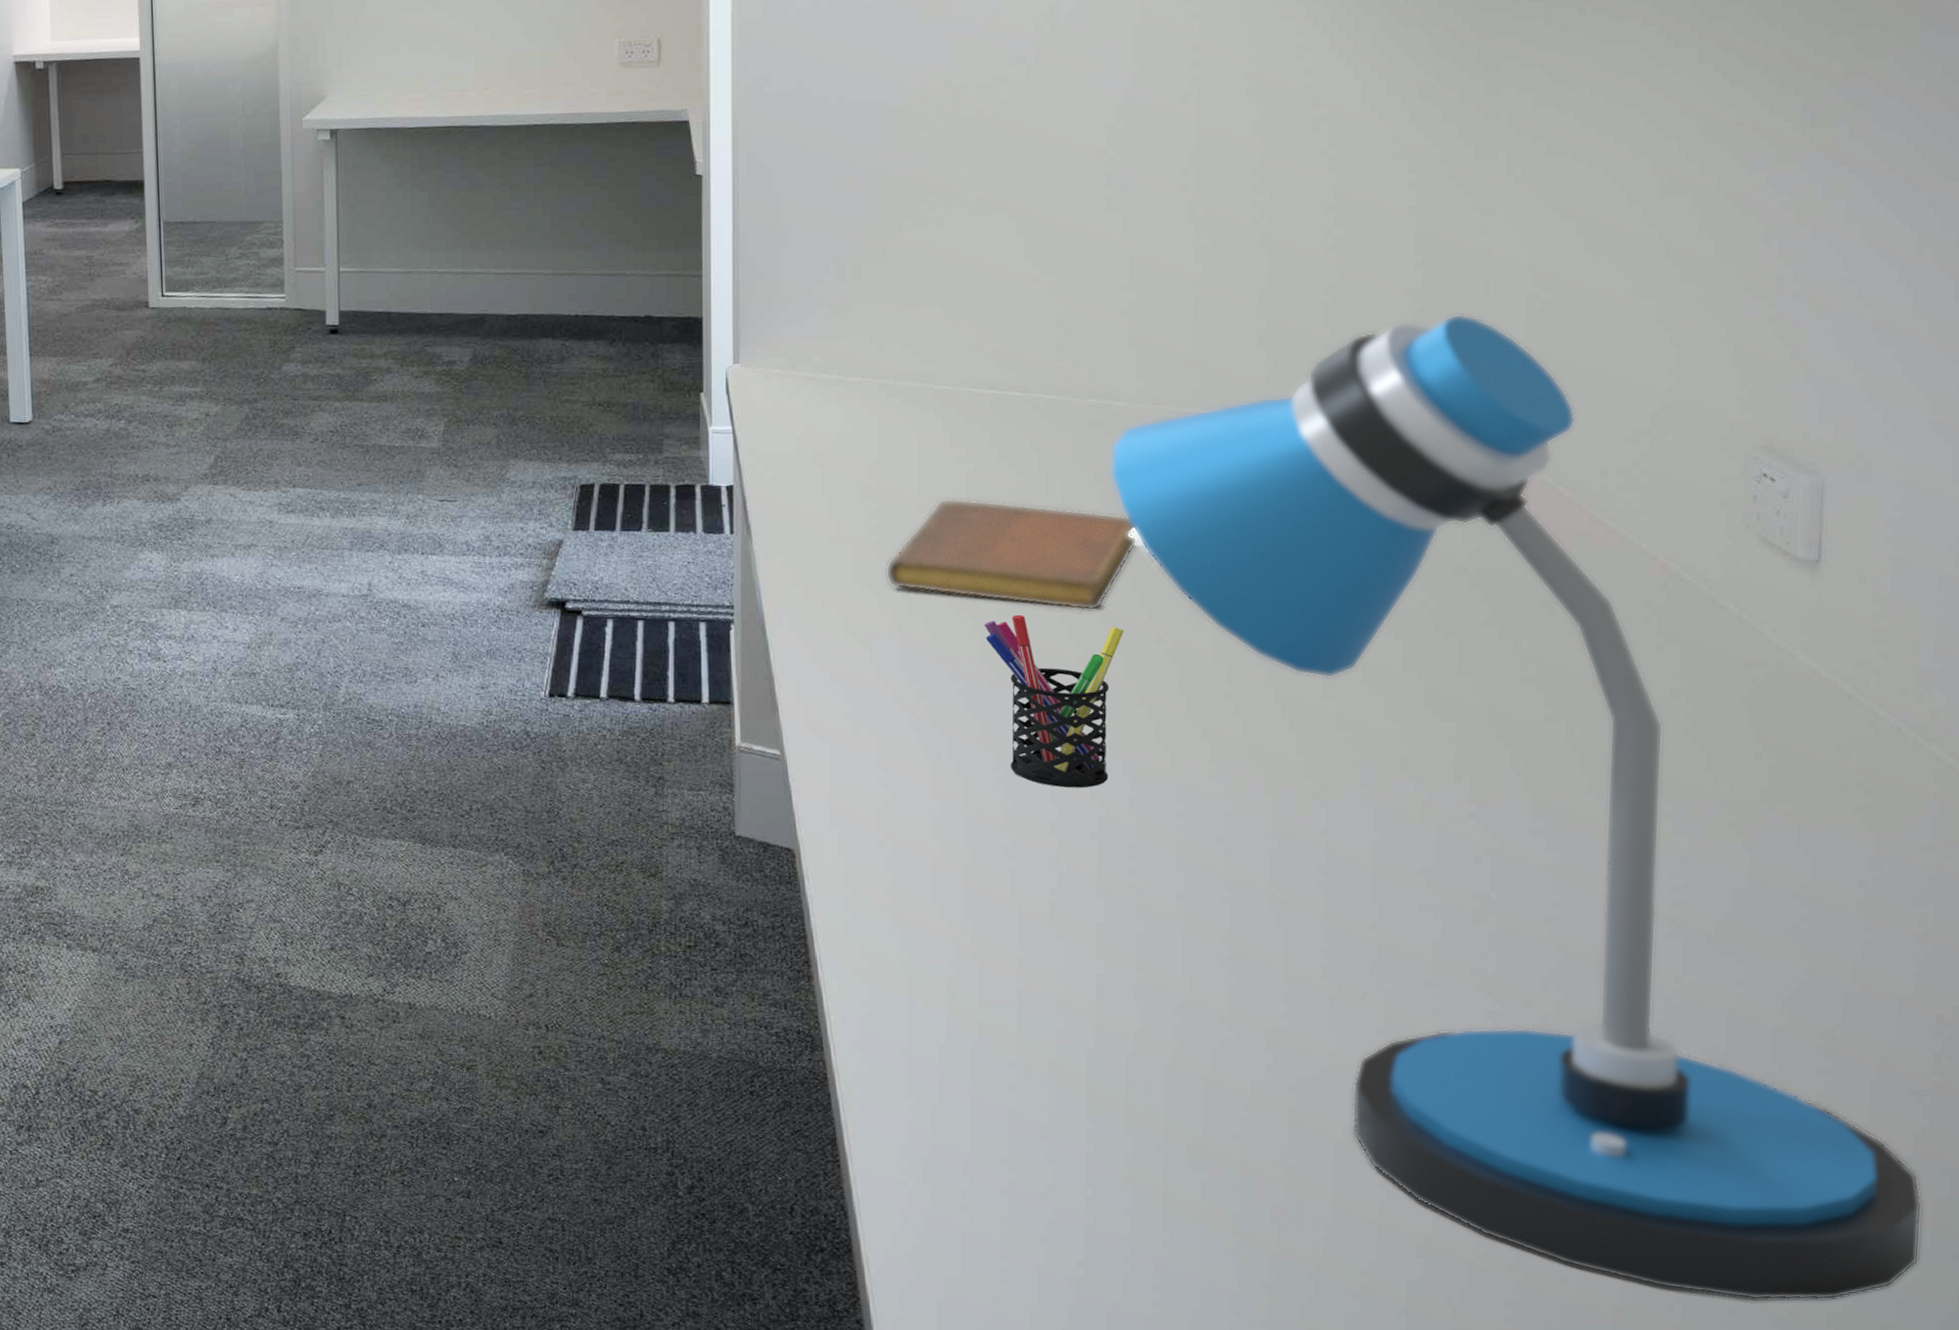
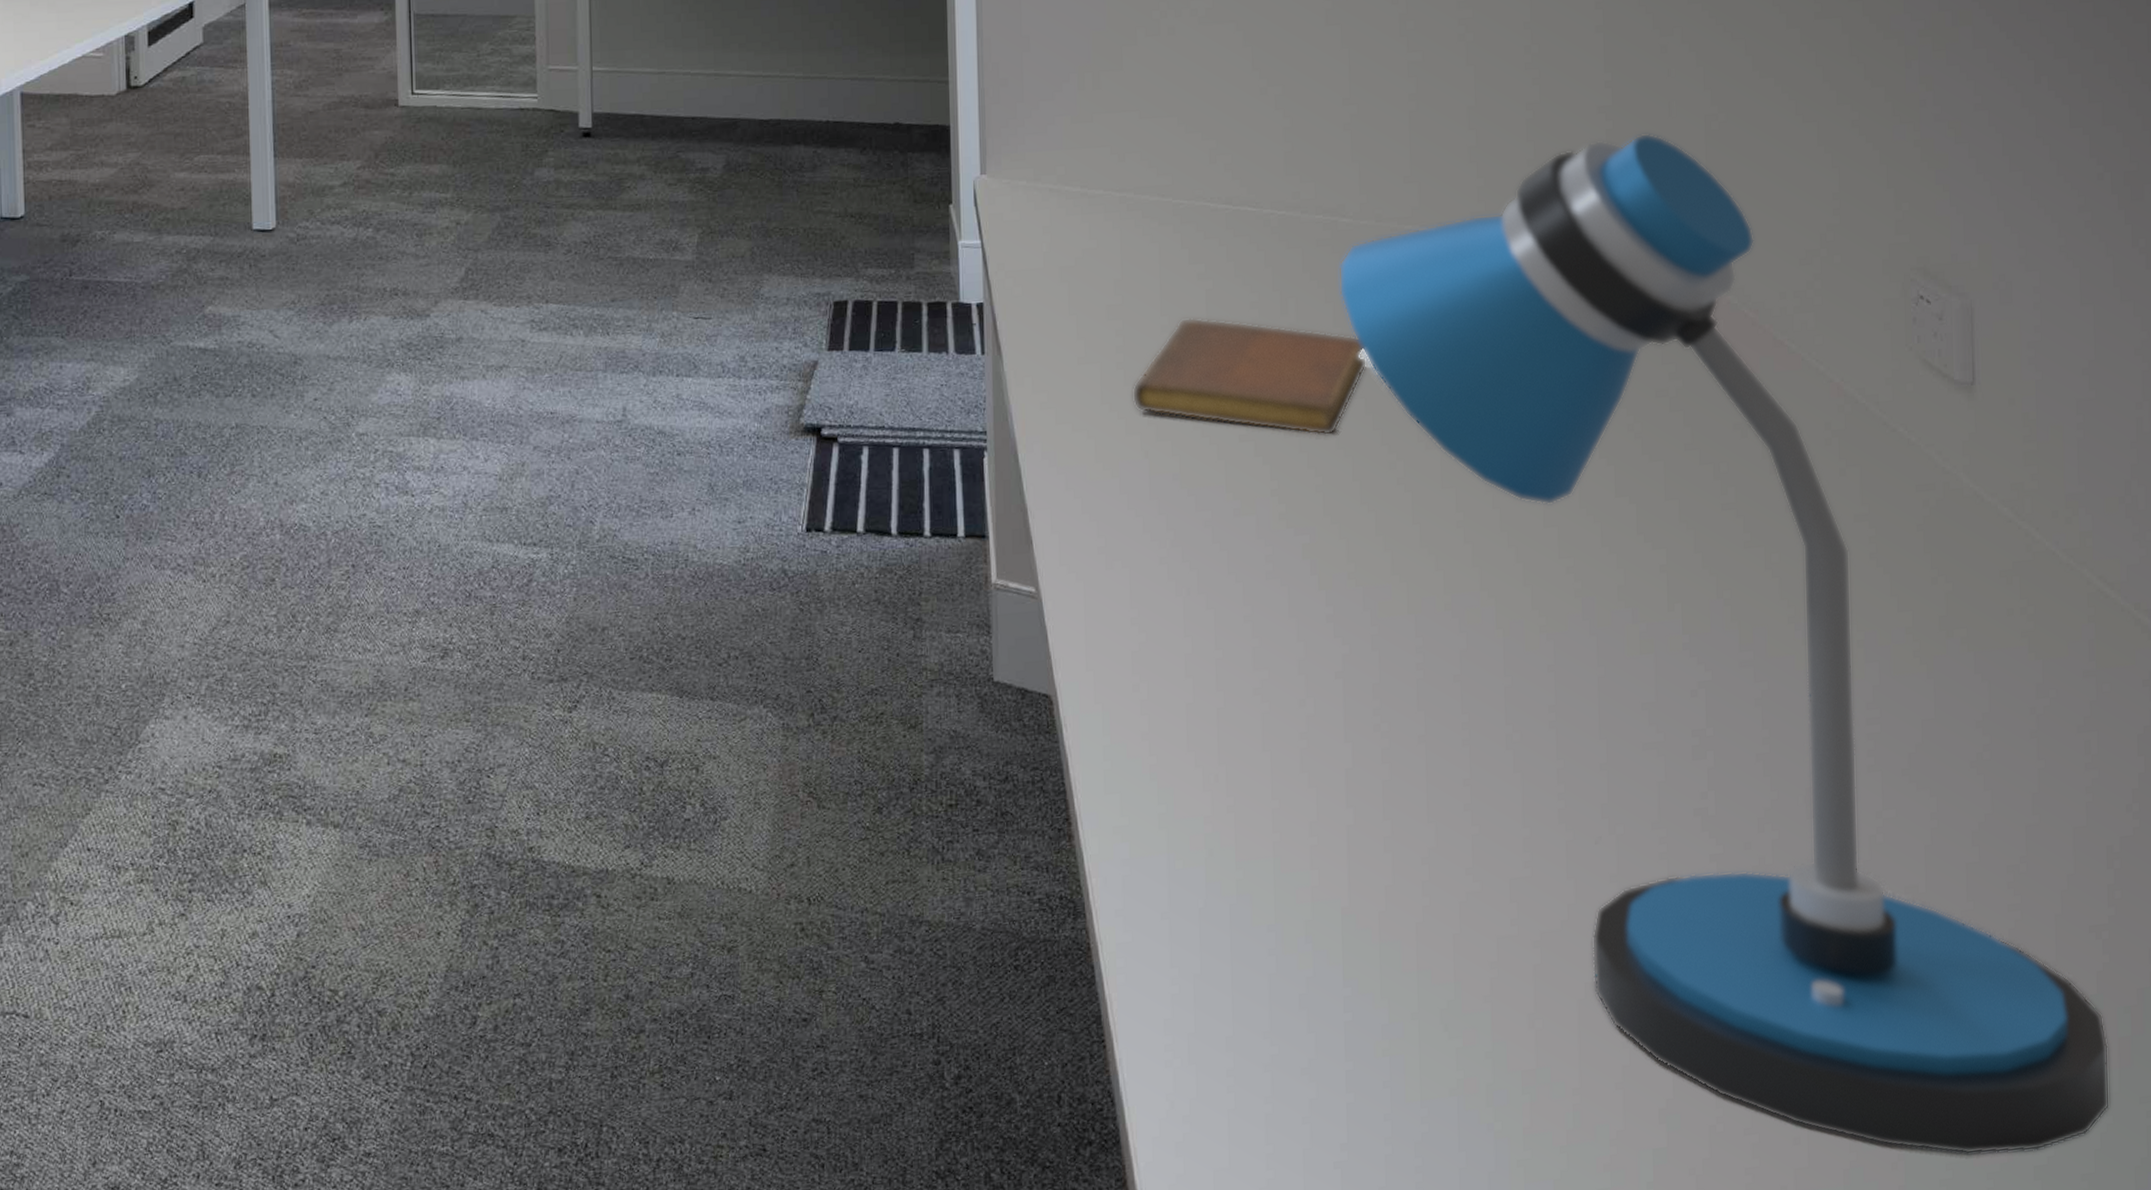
pen holder: present [984,614,1123,788] -> none [1227,439,1358,625]

